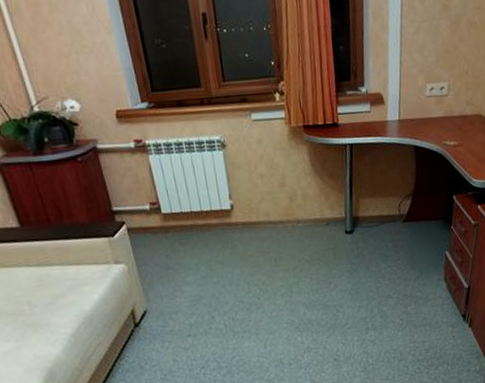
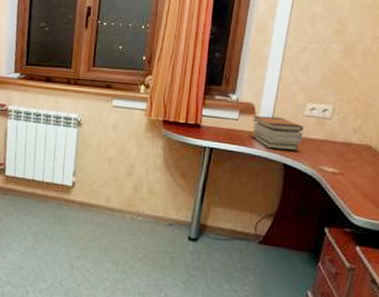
book stack: none [382,102,427,135] -> present [252,115,303,150]

